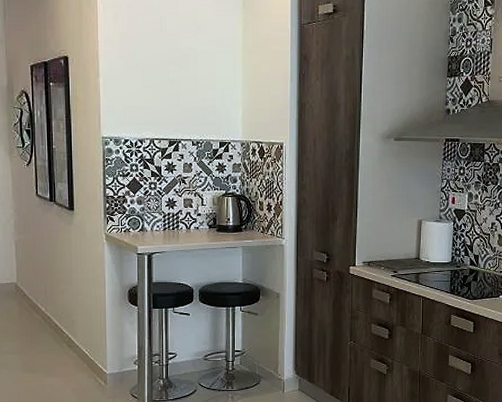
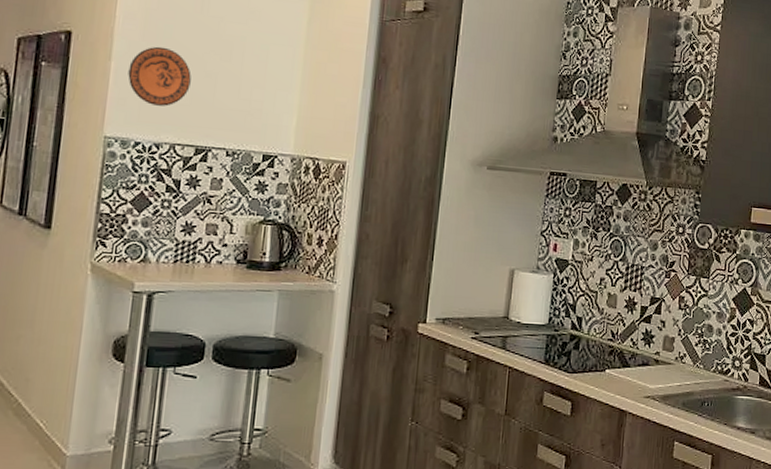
decorative plate: none [113,62,159,110] -> present [128,46,192,106]

